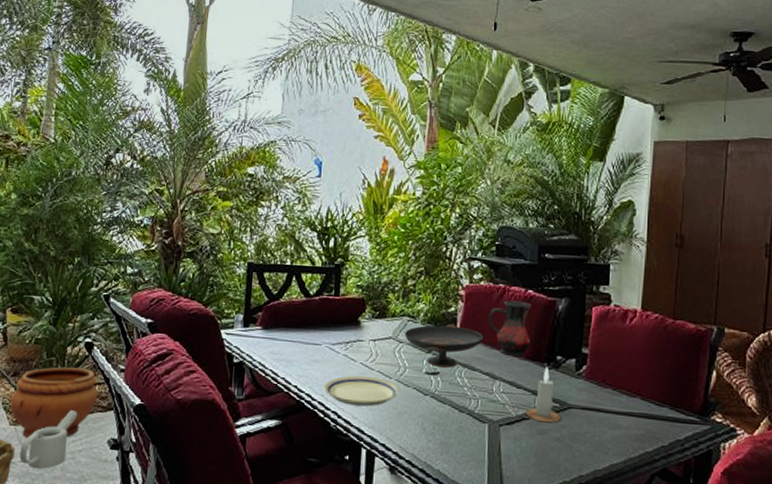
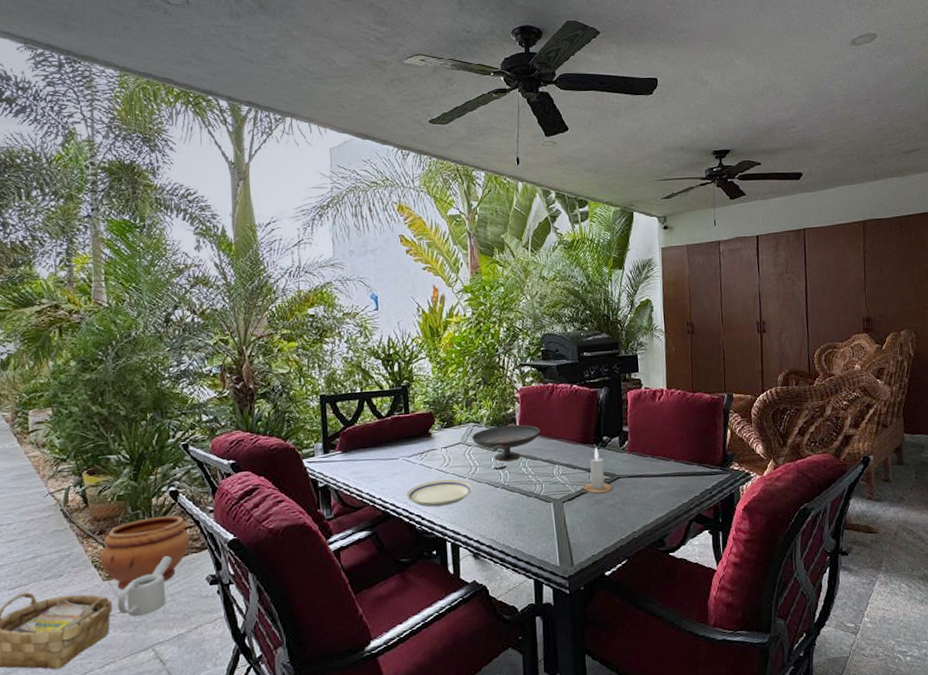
pitcher: present [489,300,532,356] -> none [543,395,581,443]

